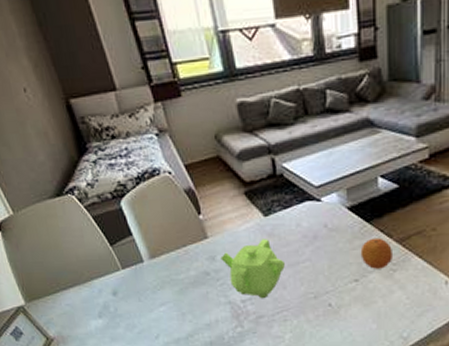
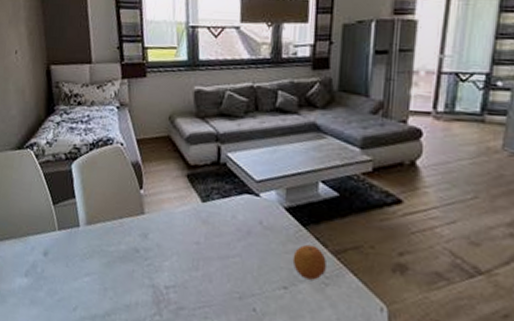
teapot: present [220,239,285,298] -> none [152,225,215,288]

